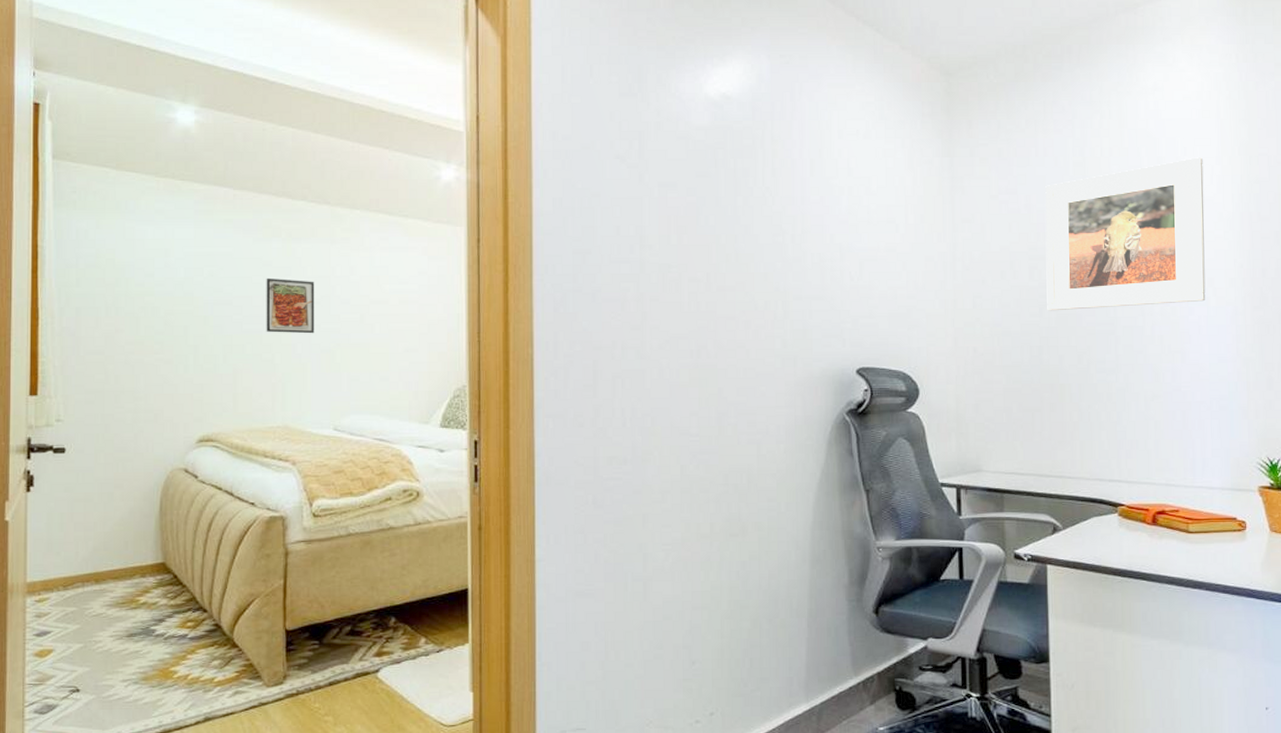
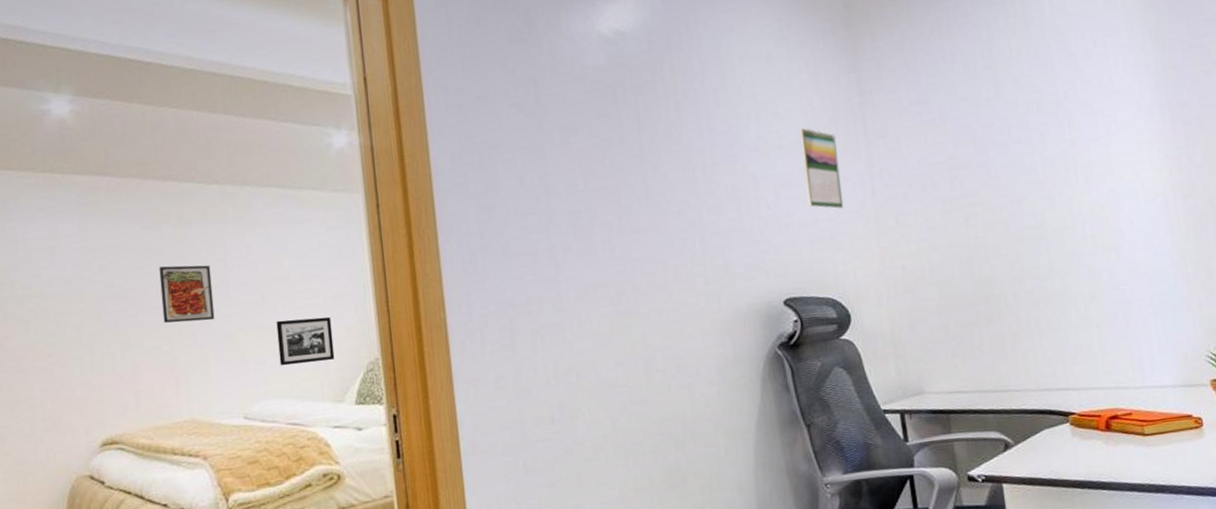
picture frame: none [372,340,424,384] -> present [276,316,335,366]
calendar: none [889,205,924,286] -> present [800,127,844,209]
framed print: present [1045,157,1206,311] -> none [957,48,1134,221]

